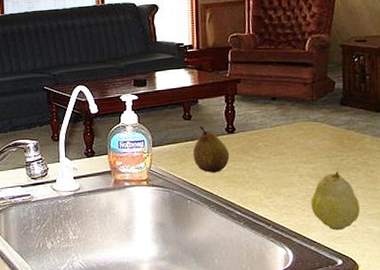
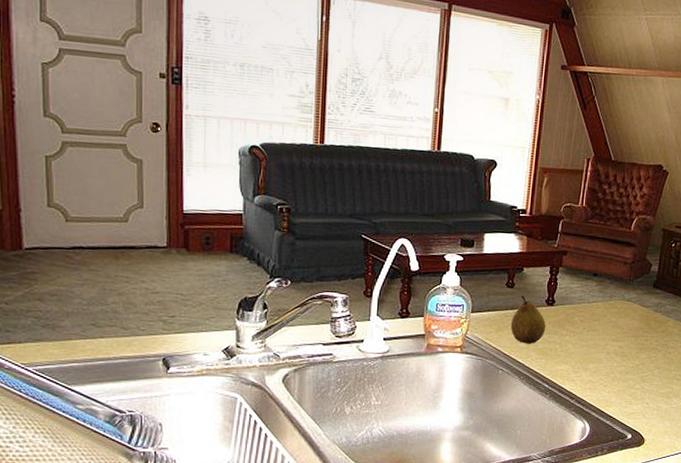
fruit: present [311,171,360,231] -> none [613,351,655,407]

